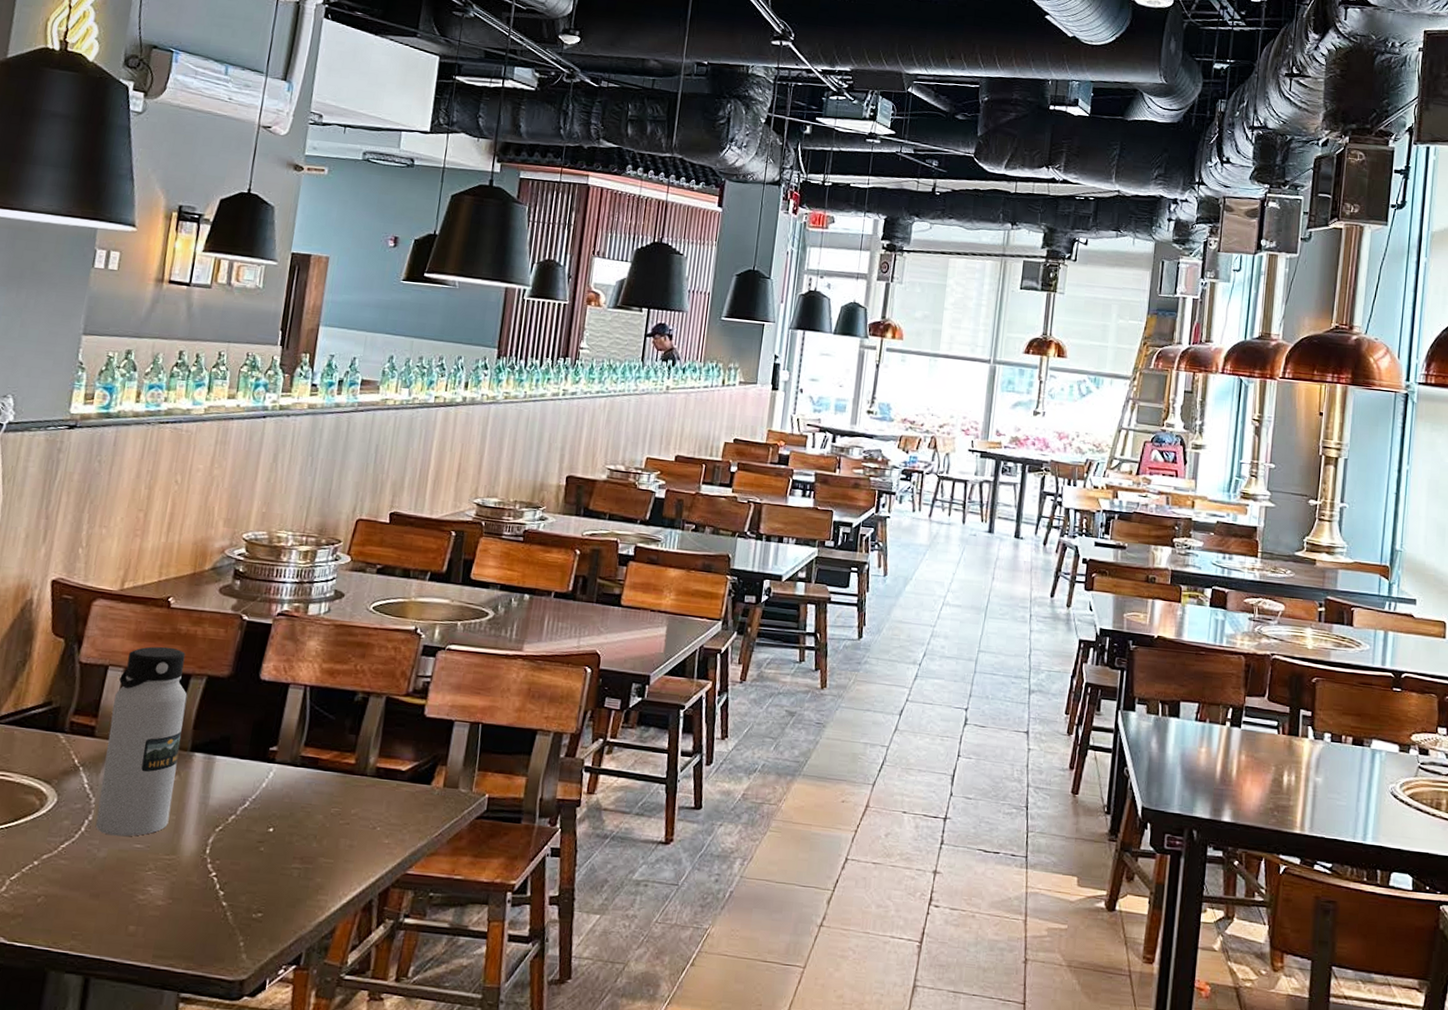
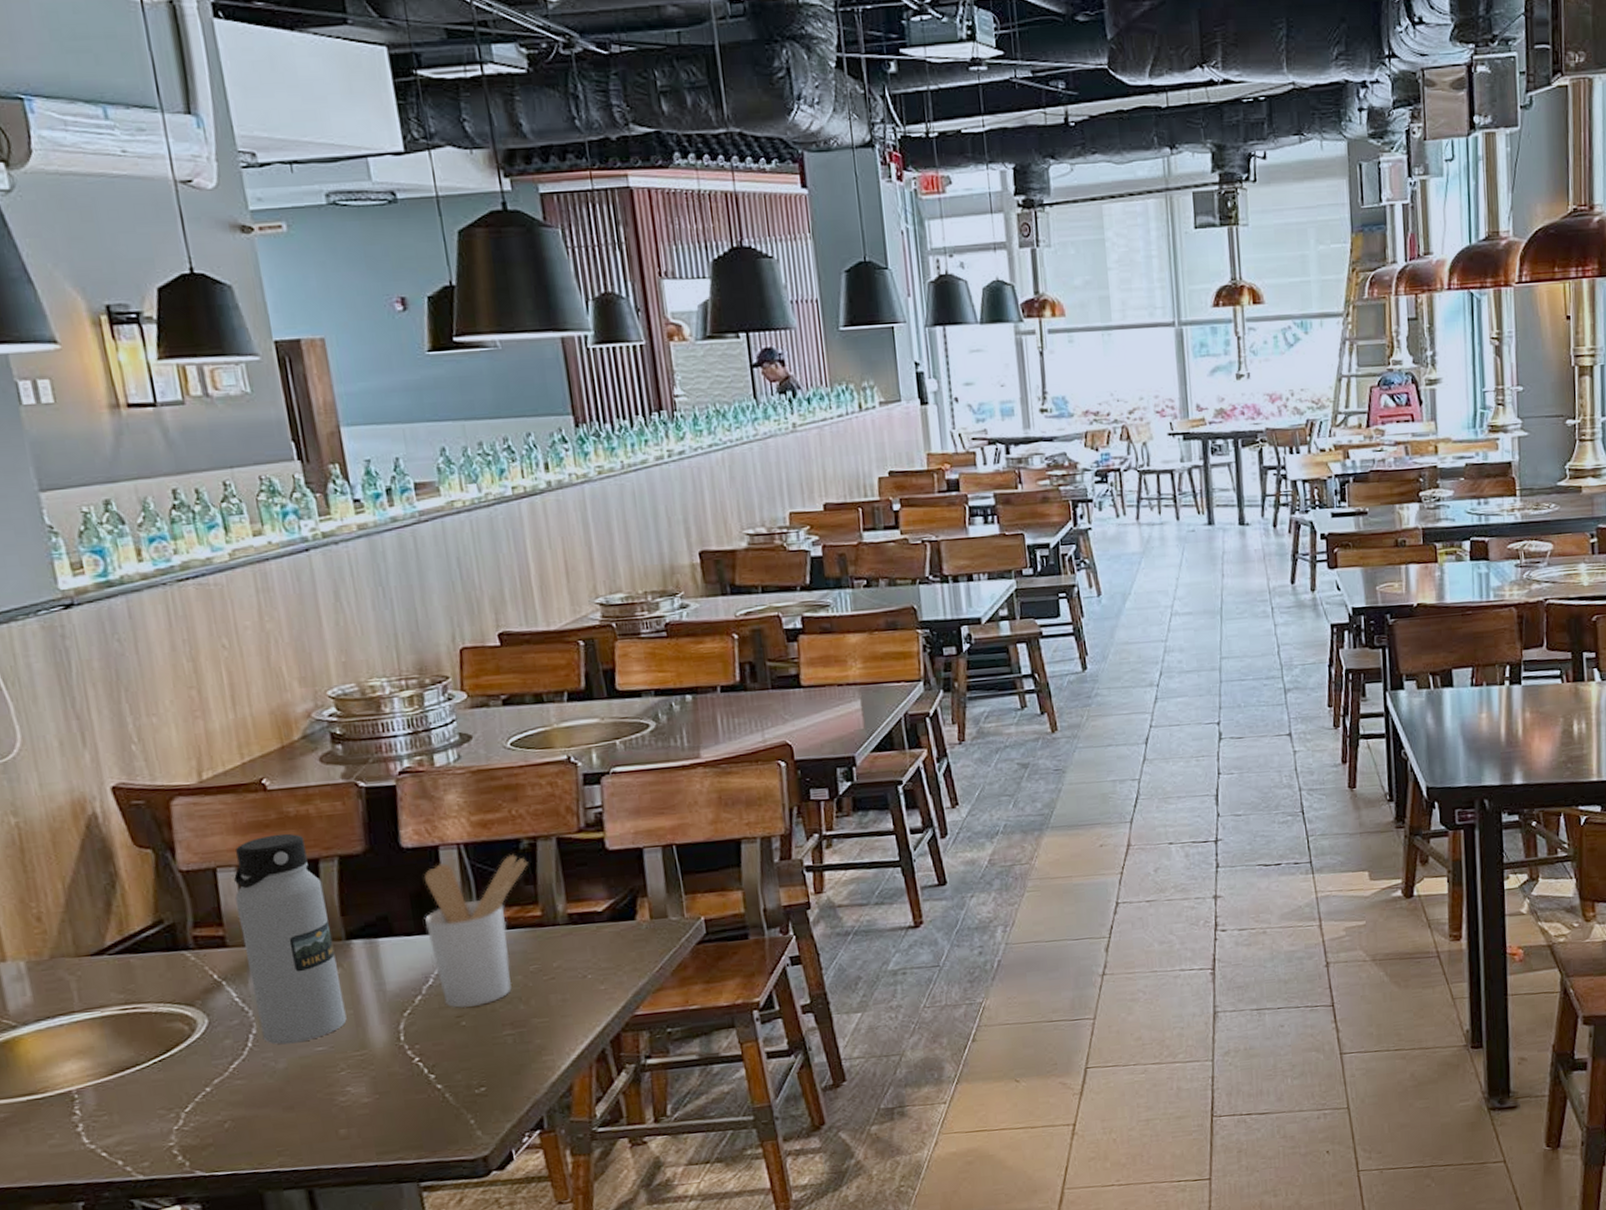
utensil holder: none [252,700,358,836] -> present [424,855,528,1008]

